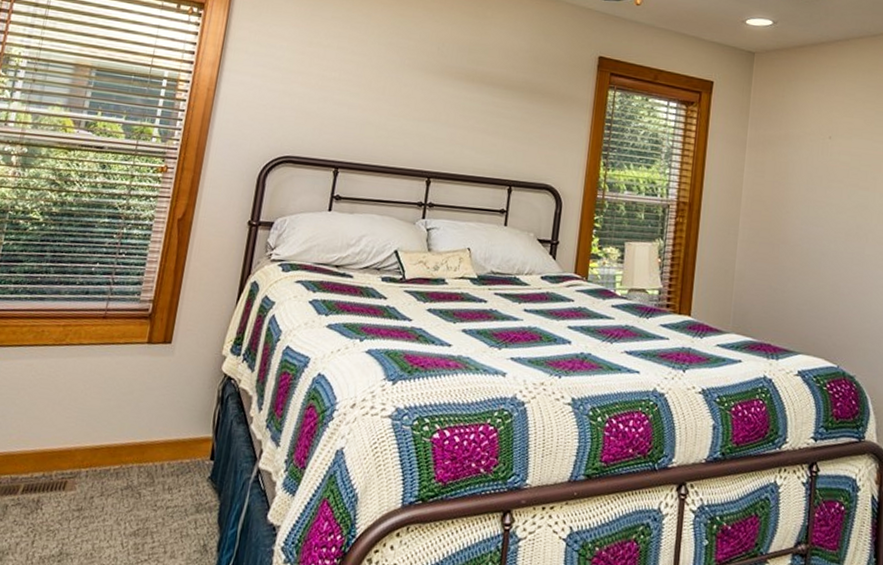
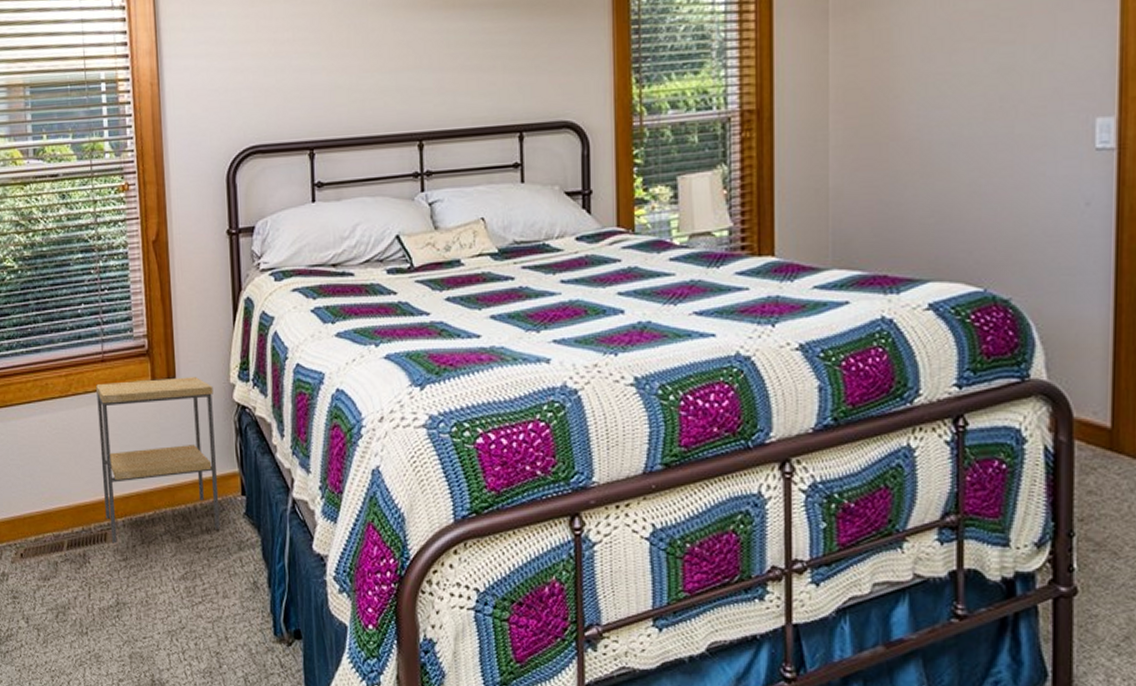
side table: none [70,338,205,493] -> present [96,377,220,544]

